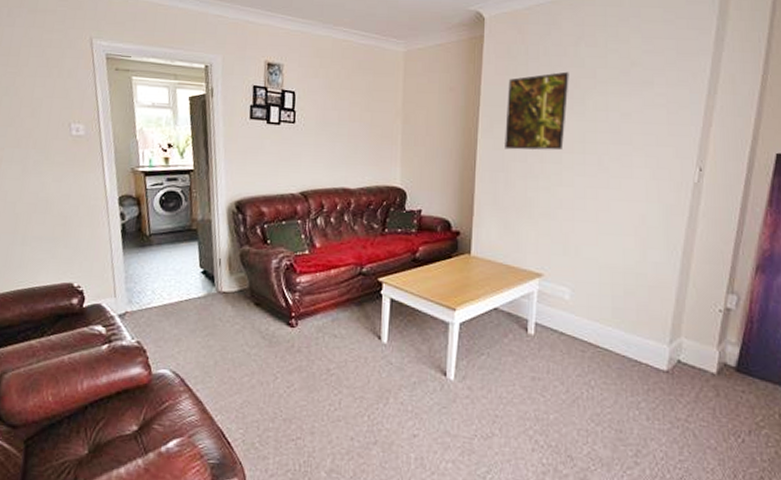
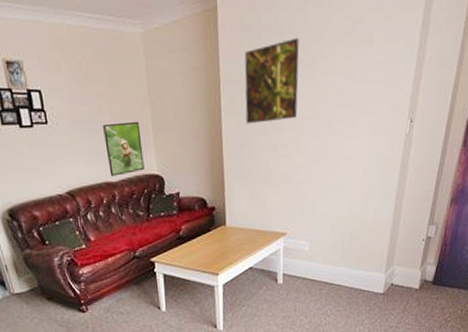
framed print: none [349,130,389,184] -> present [103,121,145,176]

